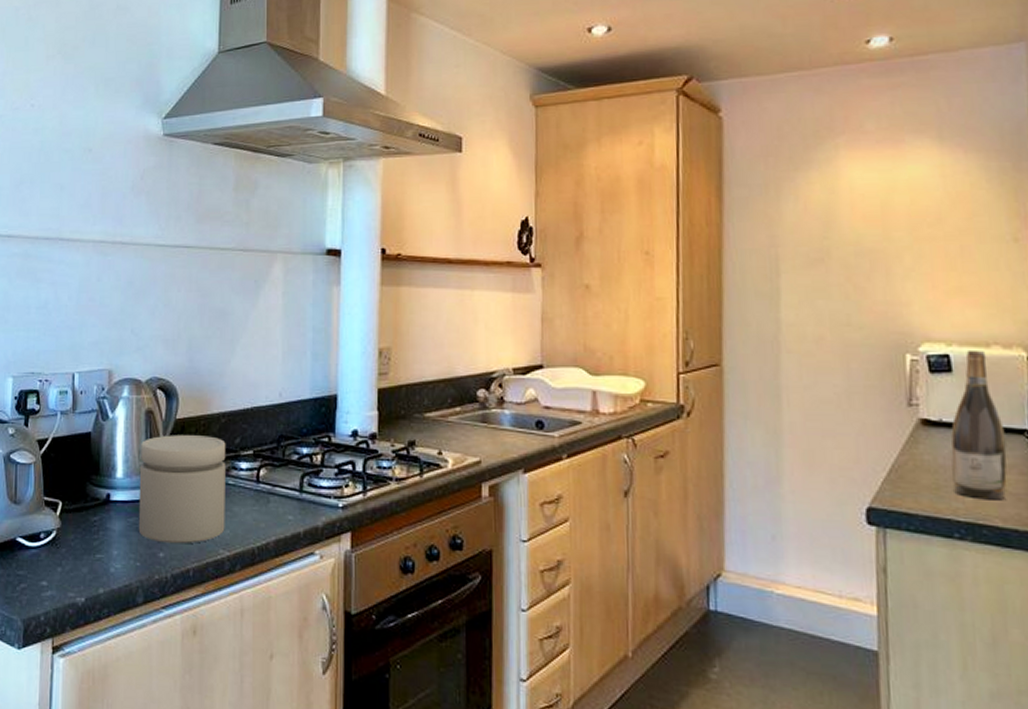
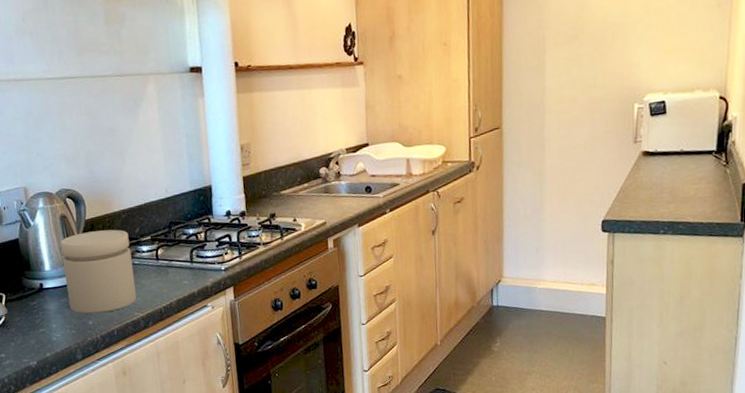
wine bottle: present [950,349,1007,501] -> none [662,95,700,205]

